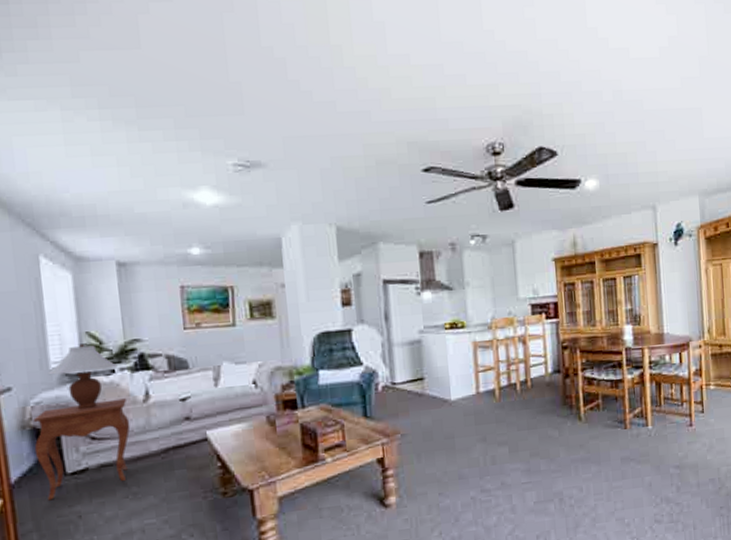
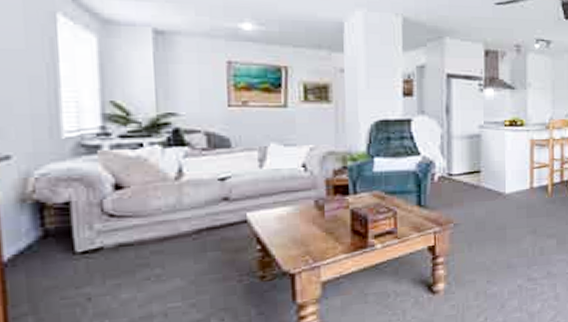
side table: present [32,398,131,501] -> none [36,174,158,281]
table lamp: present [48,343,118,410] -> none [59,113,147,184]

